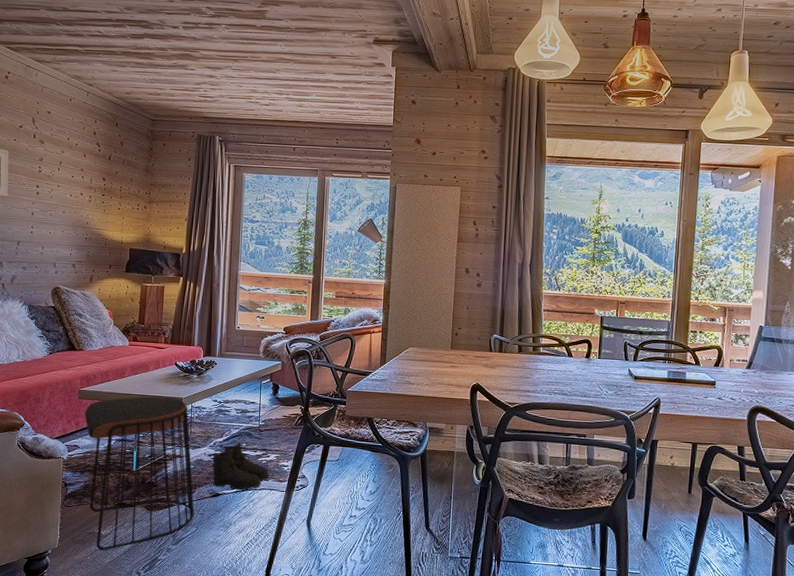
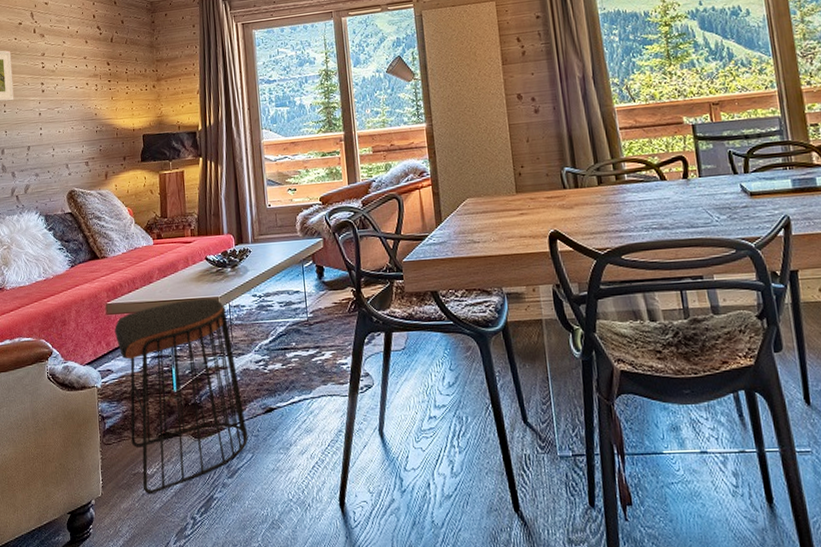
boots: present [210,442,270,491] -> none [258,342,328,401]

